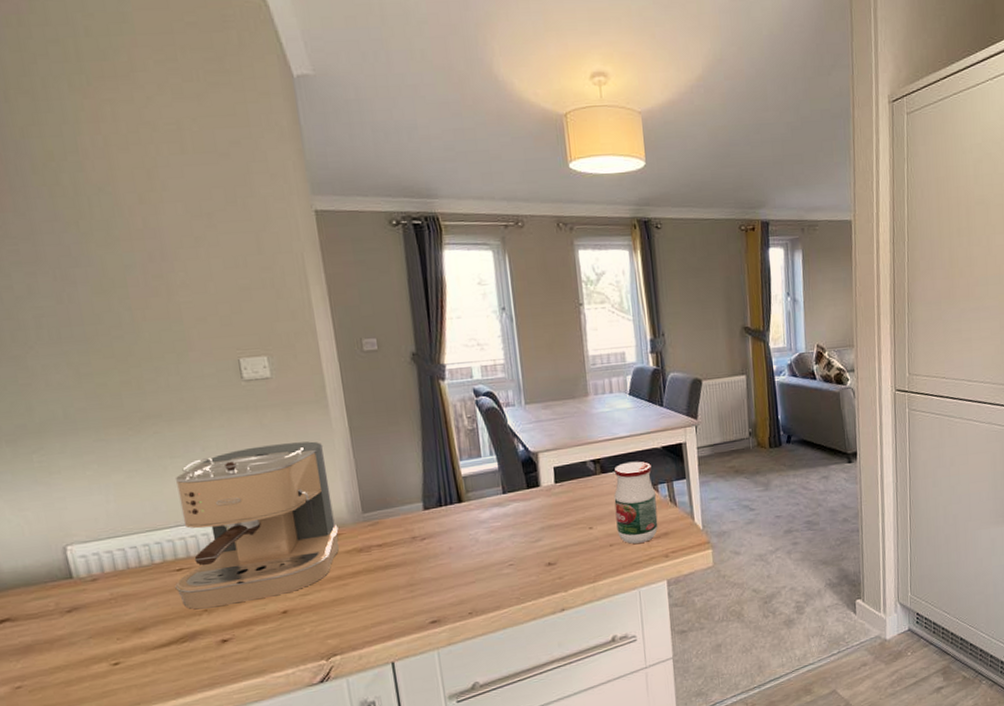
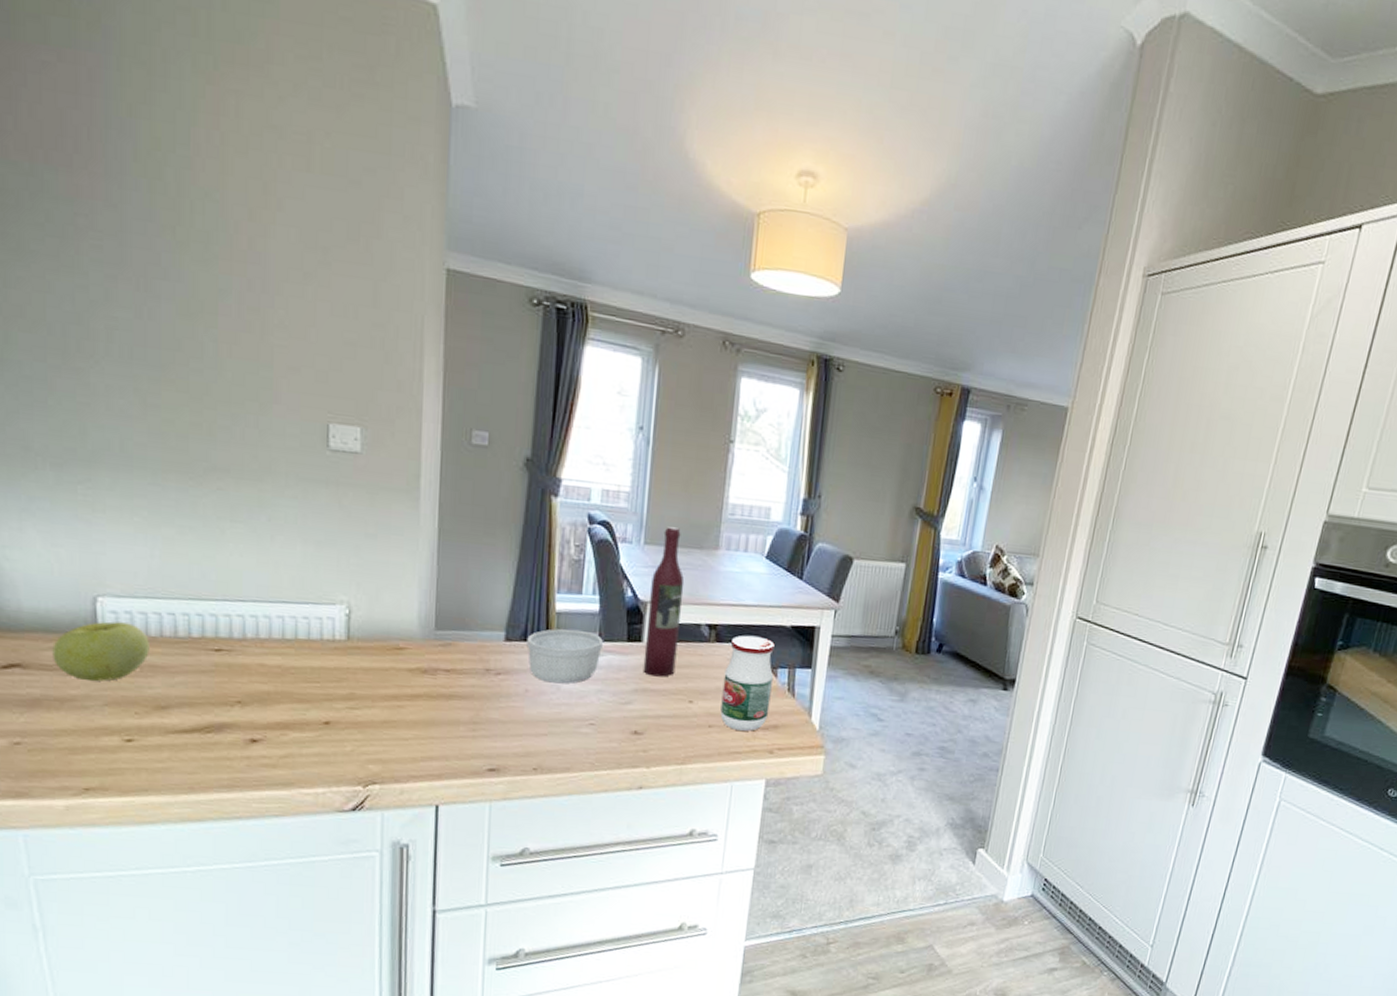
apple: none [35,563,120,621] -> present [52,621,149,681]
coffee maker: present [174,441,339,610] -> none [210,528,405,703]
ramekin: none [442,487,507,537] -> present [526,629,603,684]
wine bottle: none [537,385,573,514] -> present [643,526,685,677]

